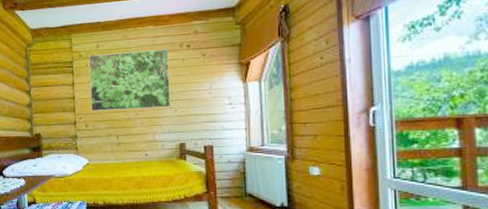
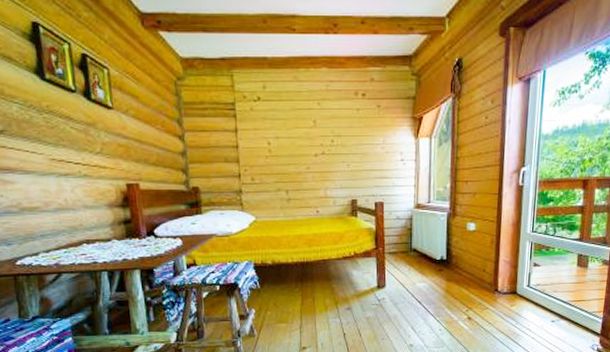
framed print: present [88,49,170,112] -> none [254,97,343,164]

